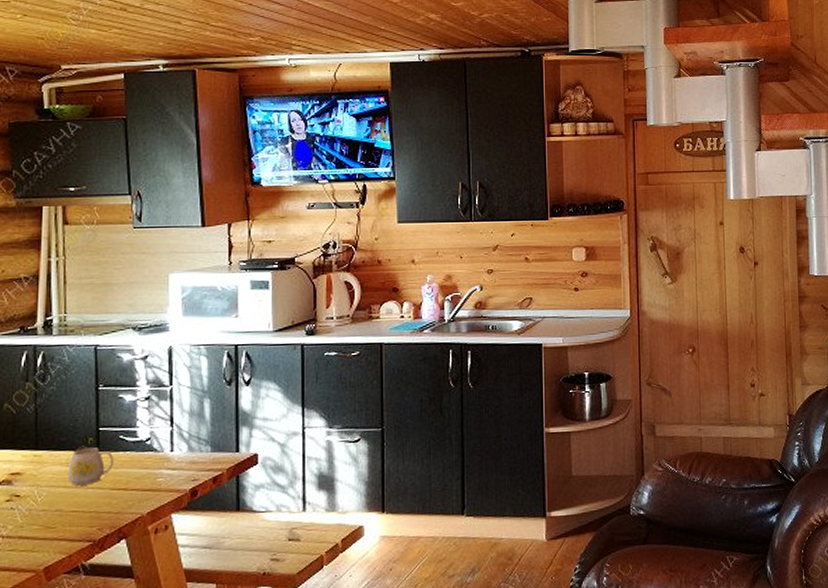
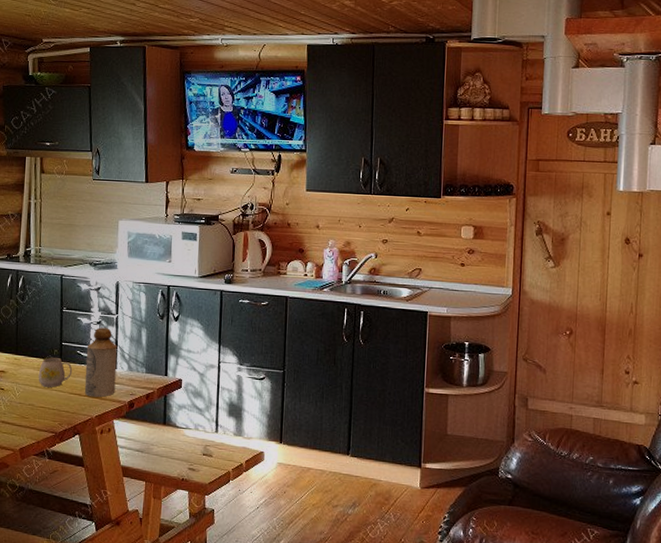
bottle: none [131,403,173,490] -> present [84,327,118,398]

